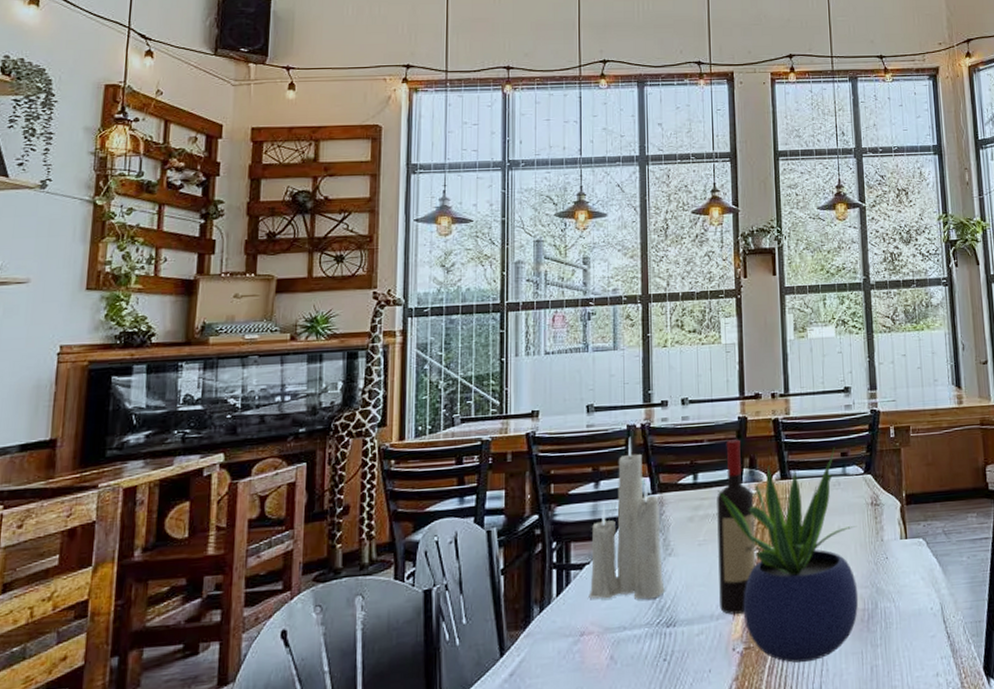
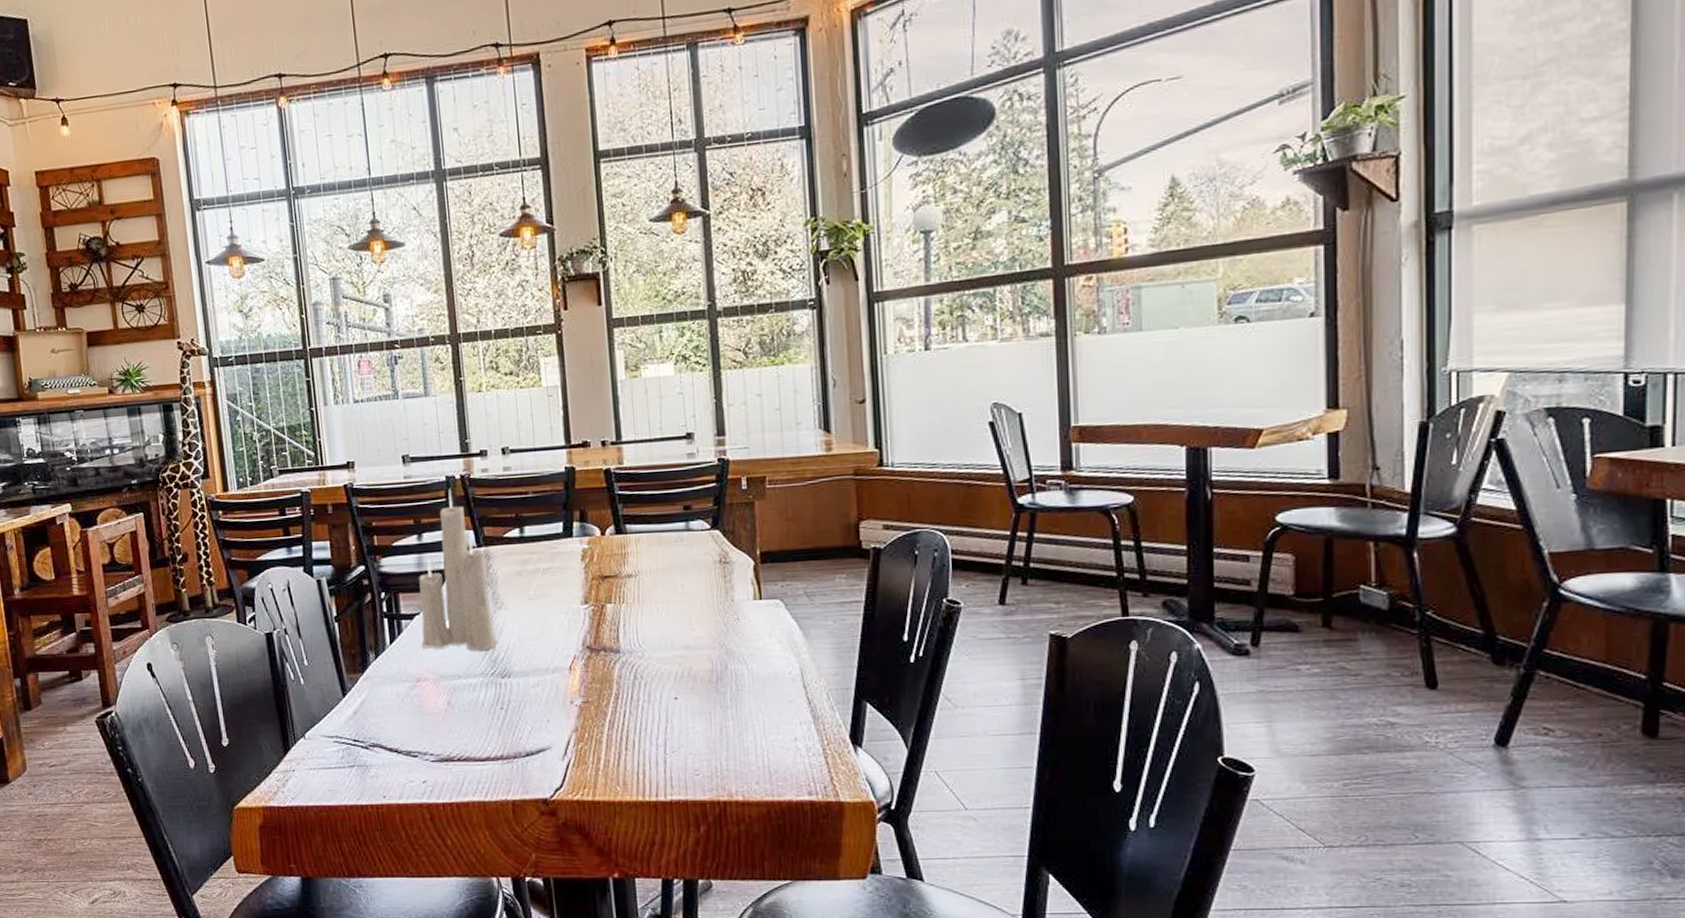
wine bottle: present [717,439,755,615] -> none [546,491,591,669]
potted plant: present [718,448,859,663] -> none [547,501,706,719]

